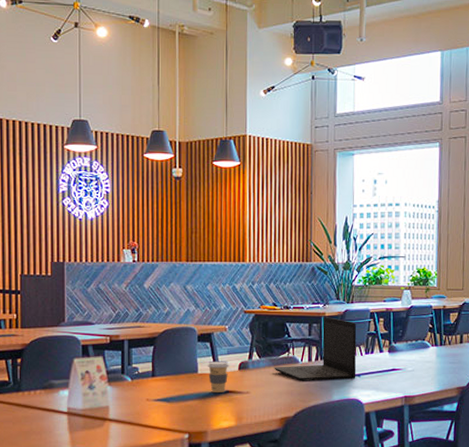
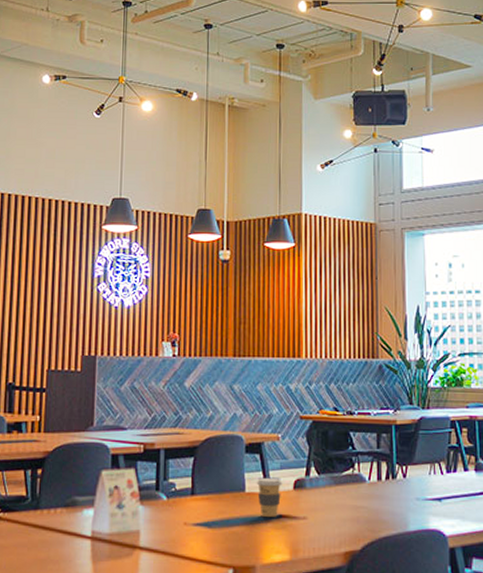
laptop: present [274,316,357,381] -> none [336,424,436,506]

